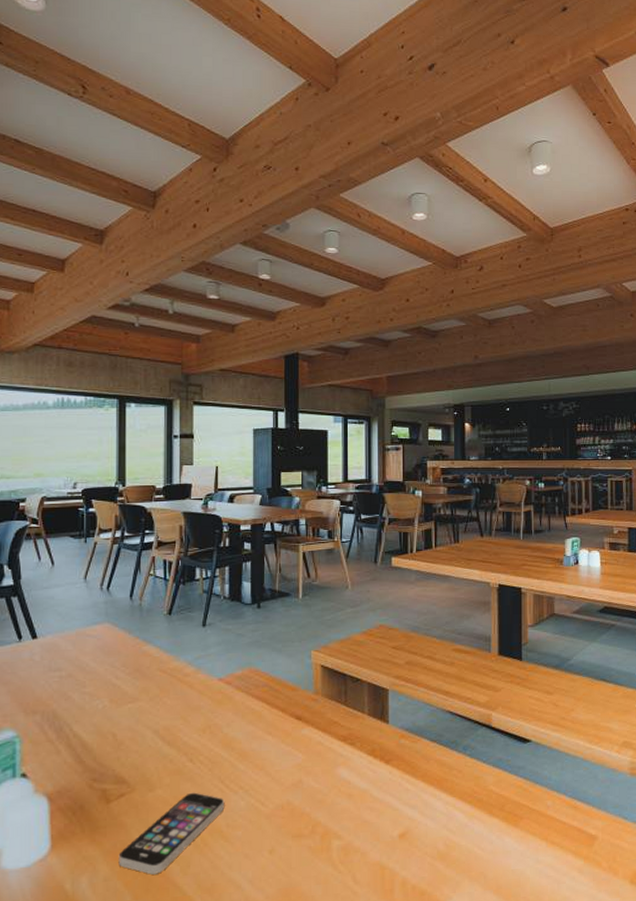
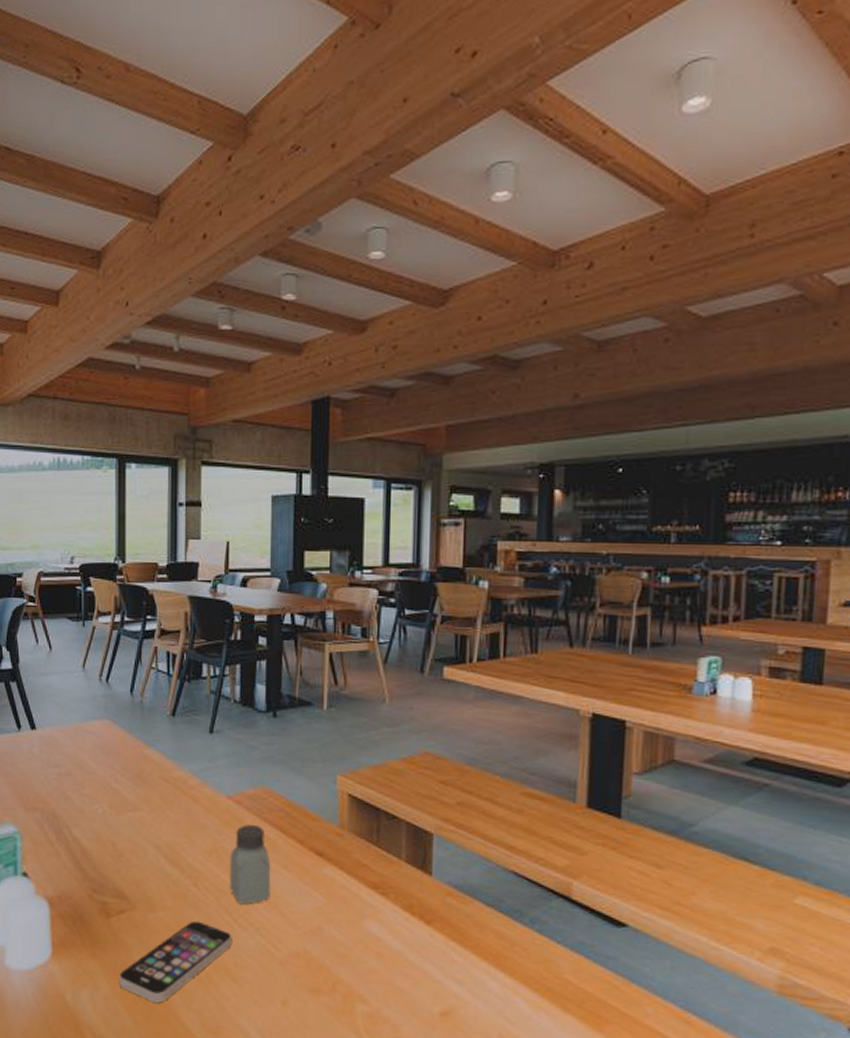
saltshaker: none [221,701,258,771] -> present [229,825,271,905]

